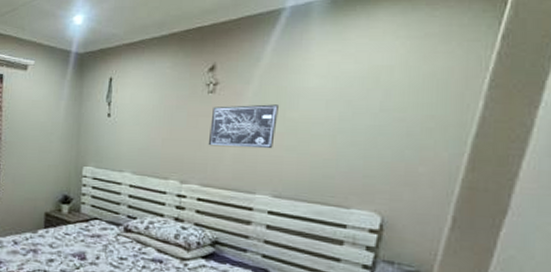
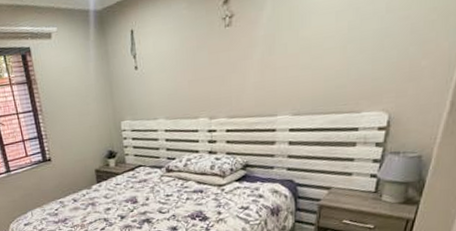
wall art: present [208,104,280,149] -> none [230,25,293,79]

